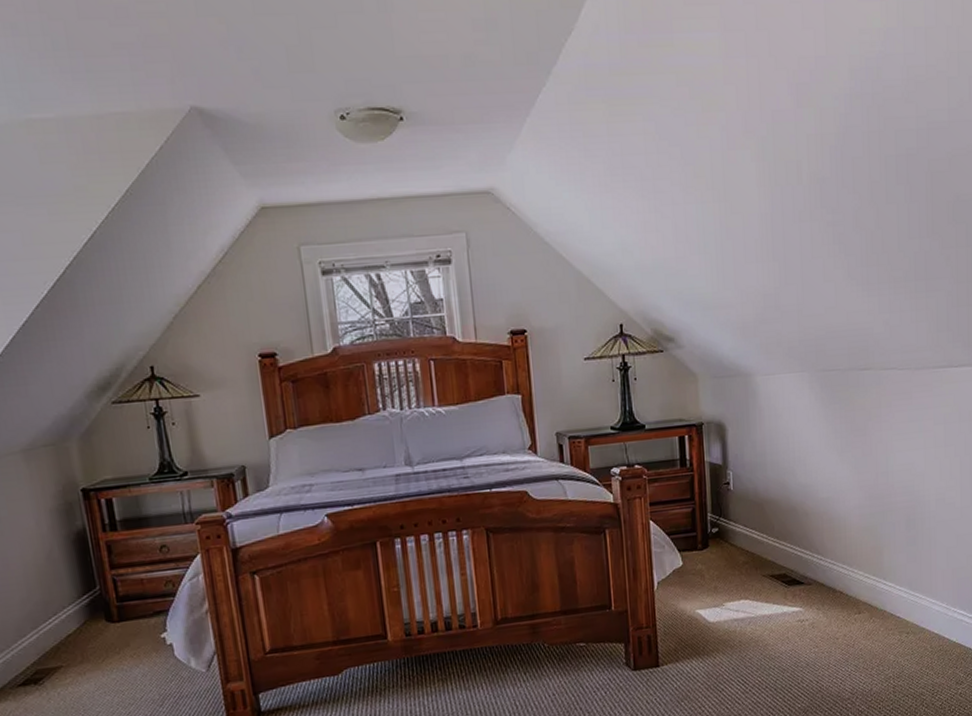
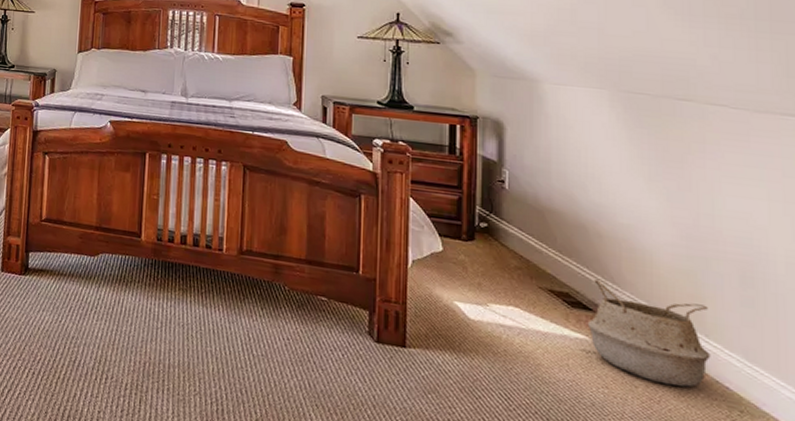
woven basket: none [800,553,887,630] -> present [587,279,711,387]

